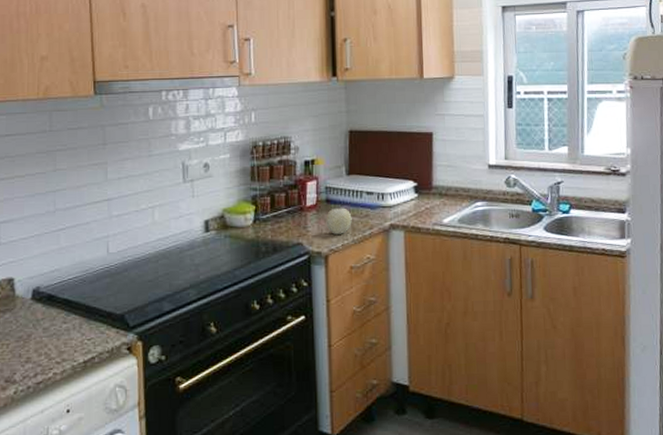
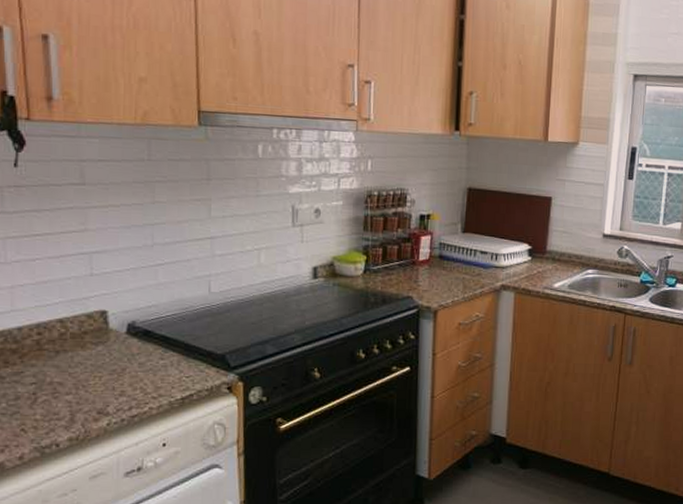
fruit: present [326,208,352,234] -> none [437,264,464,291]

